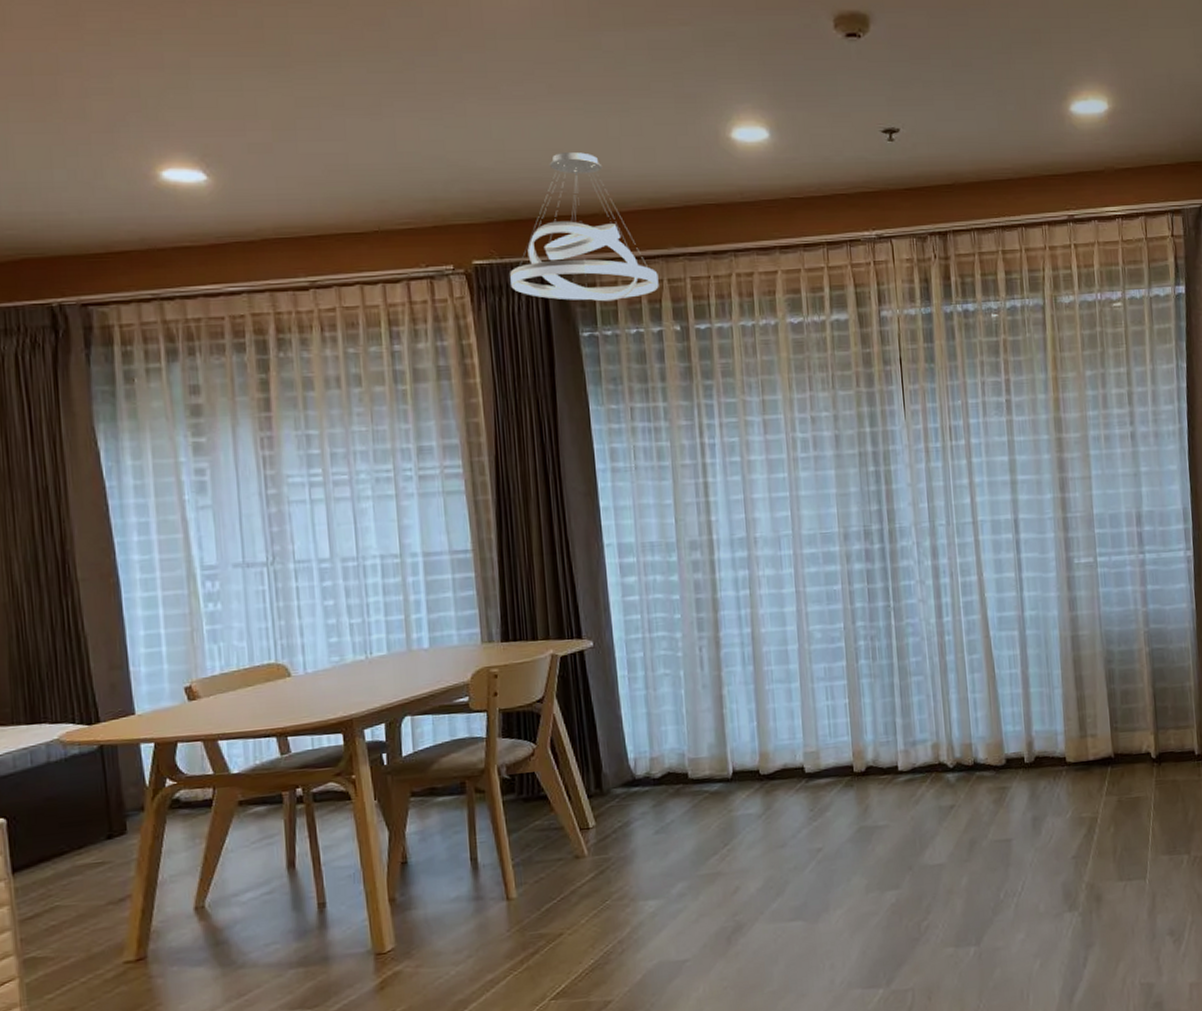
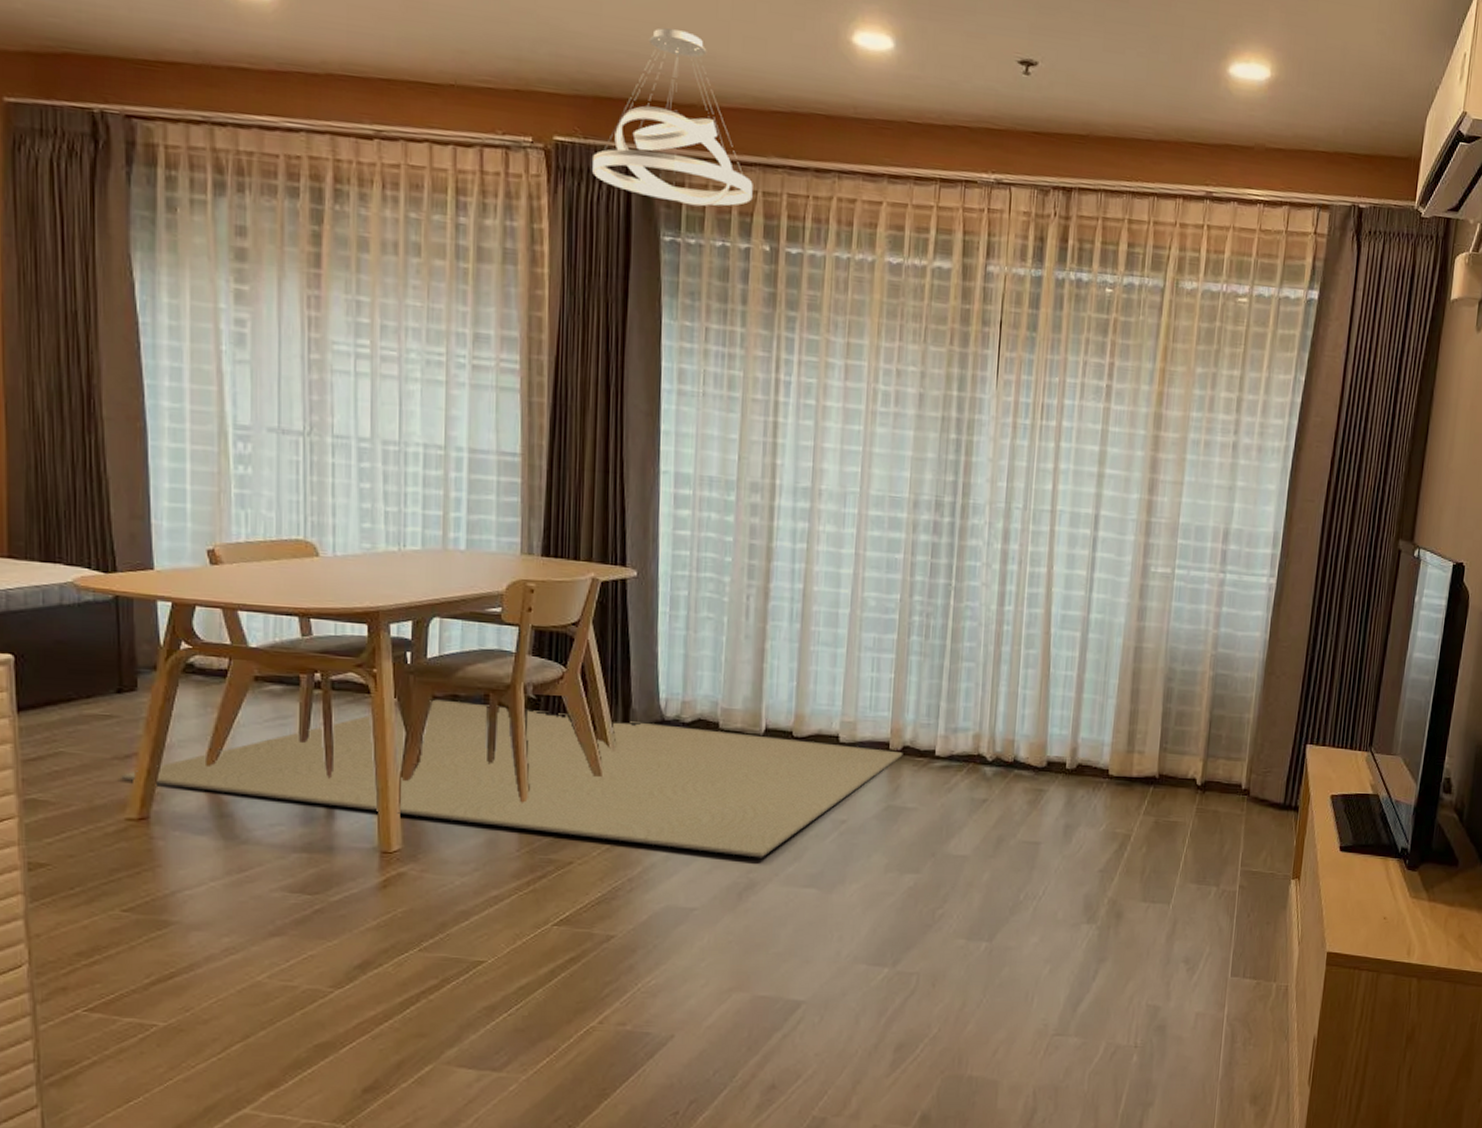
rug: none [116,773,868,924] -> present [121,699,903,858]

